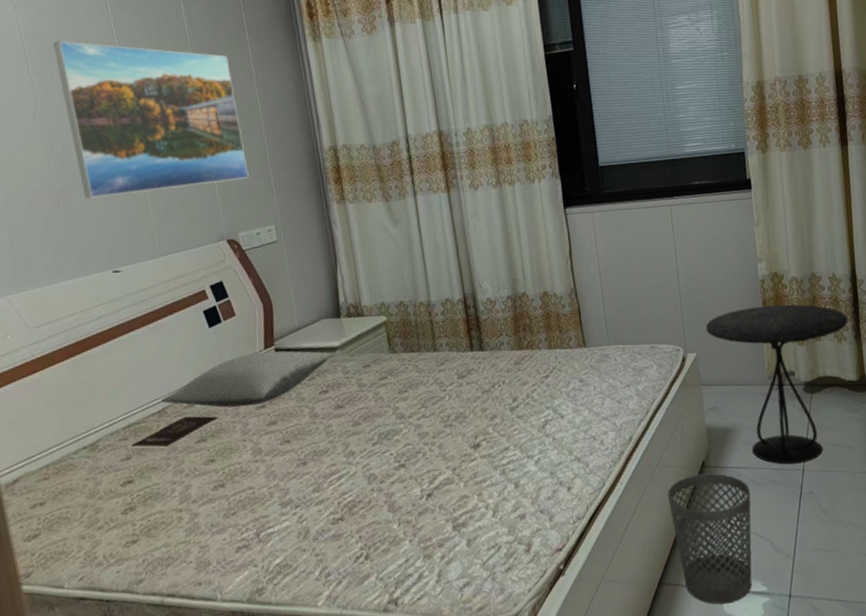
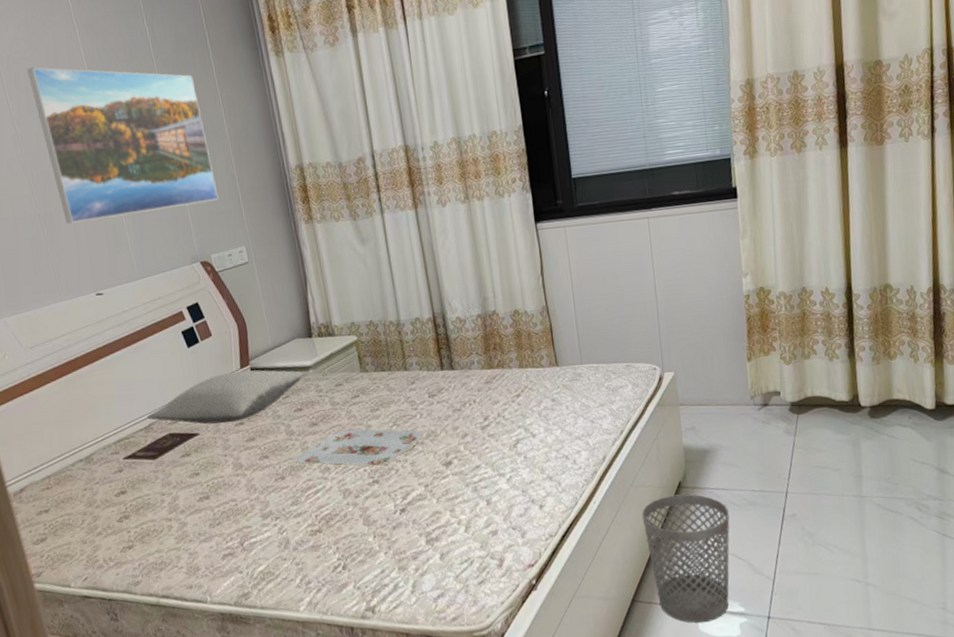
serving tray: none [319,410,452,452] -> present [296,428,423,468]
side table: present [705,304,848,465] -> none [684,321,841,487]

